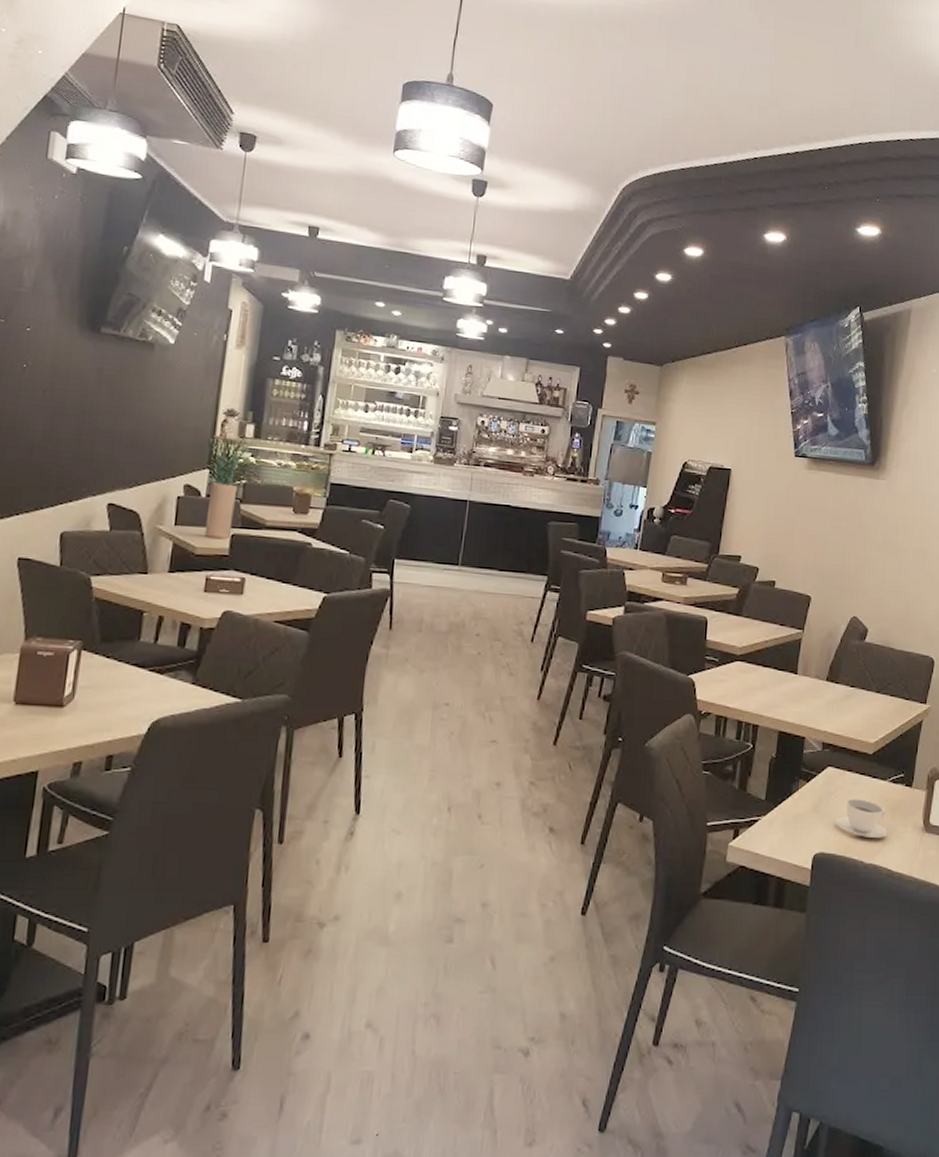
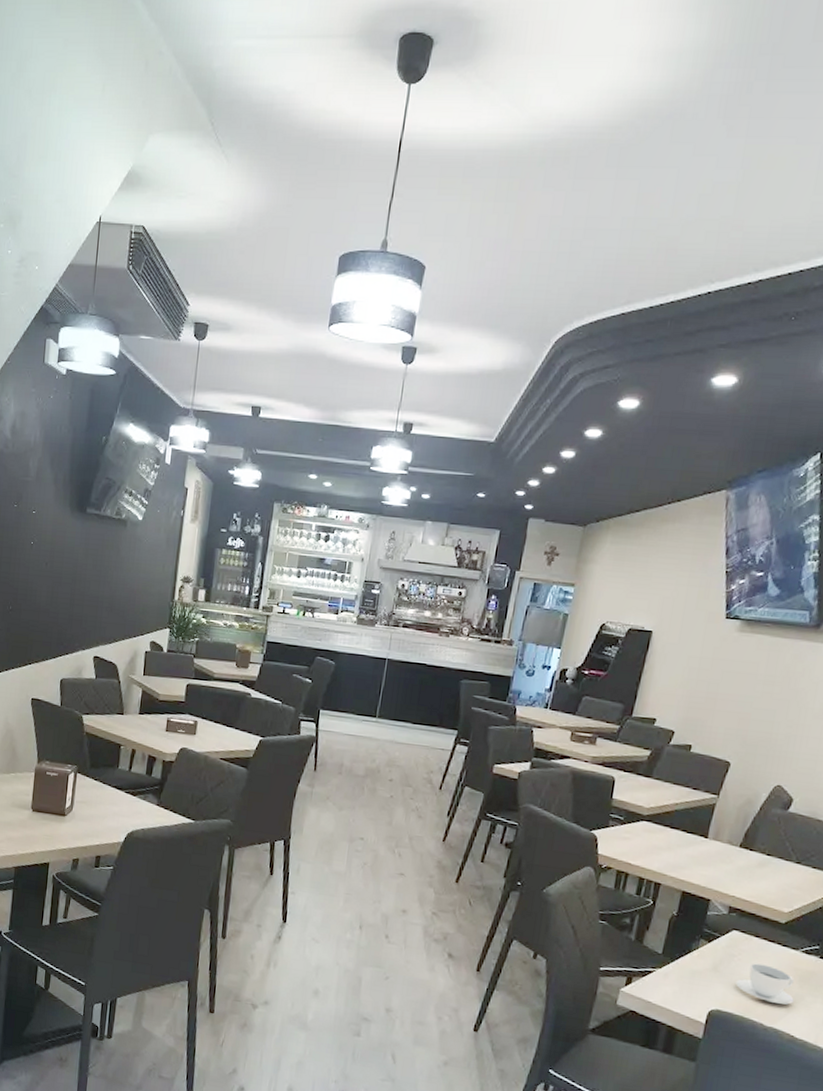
vase: present [204,448,240,540] -> none [166,610,194,689]

